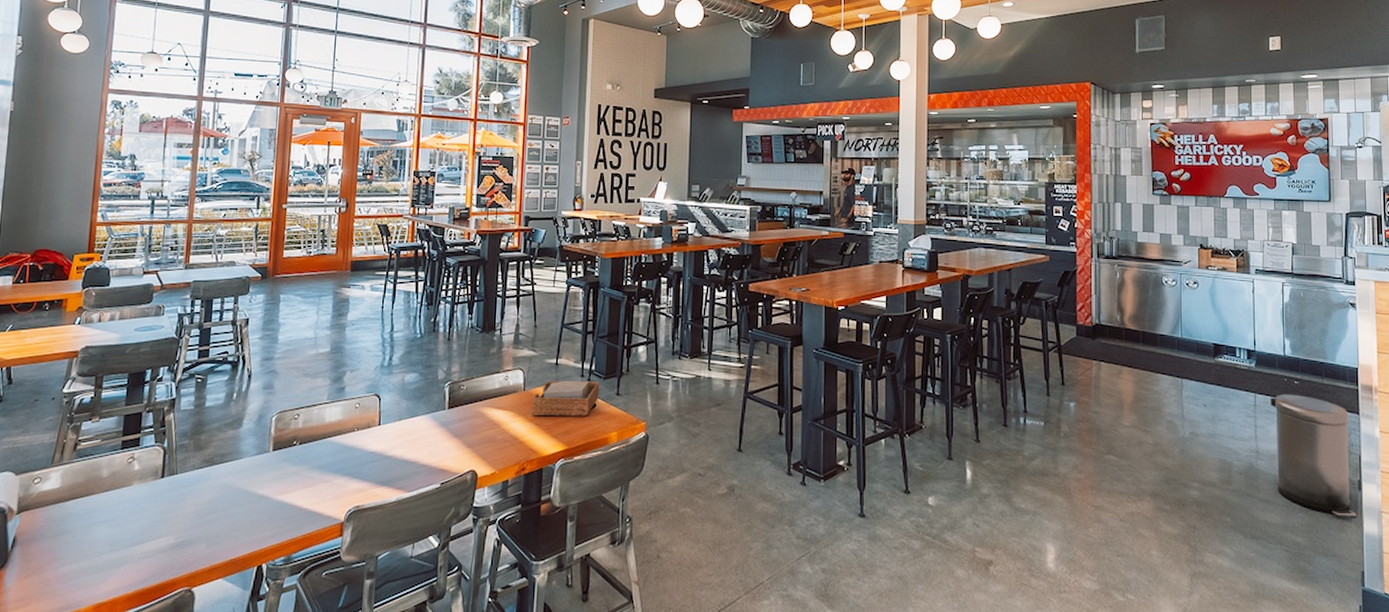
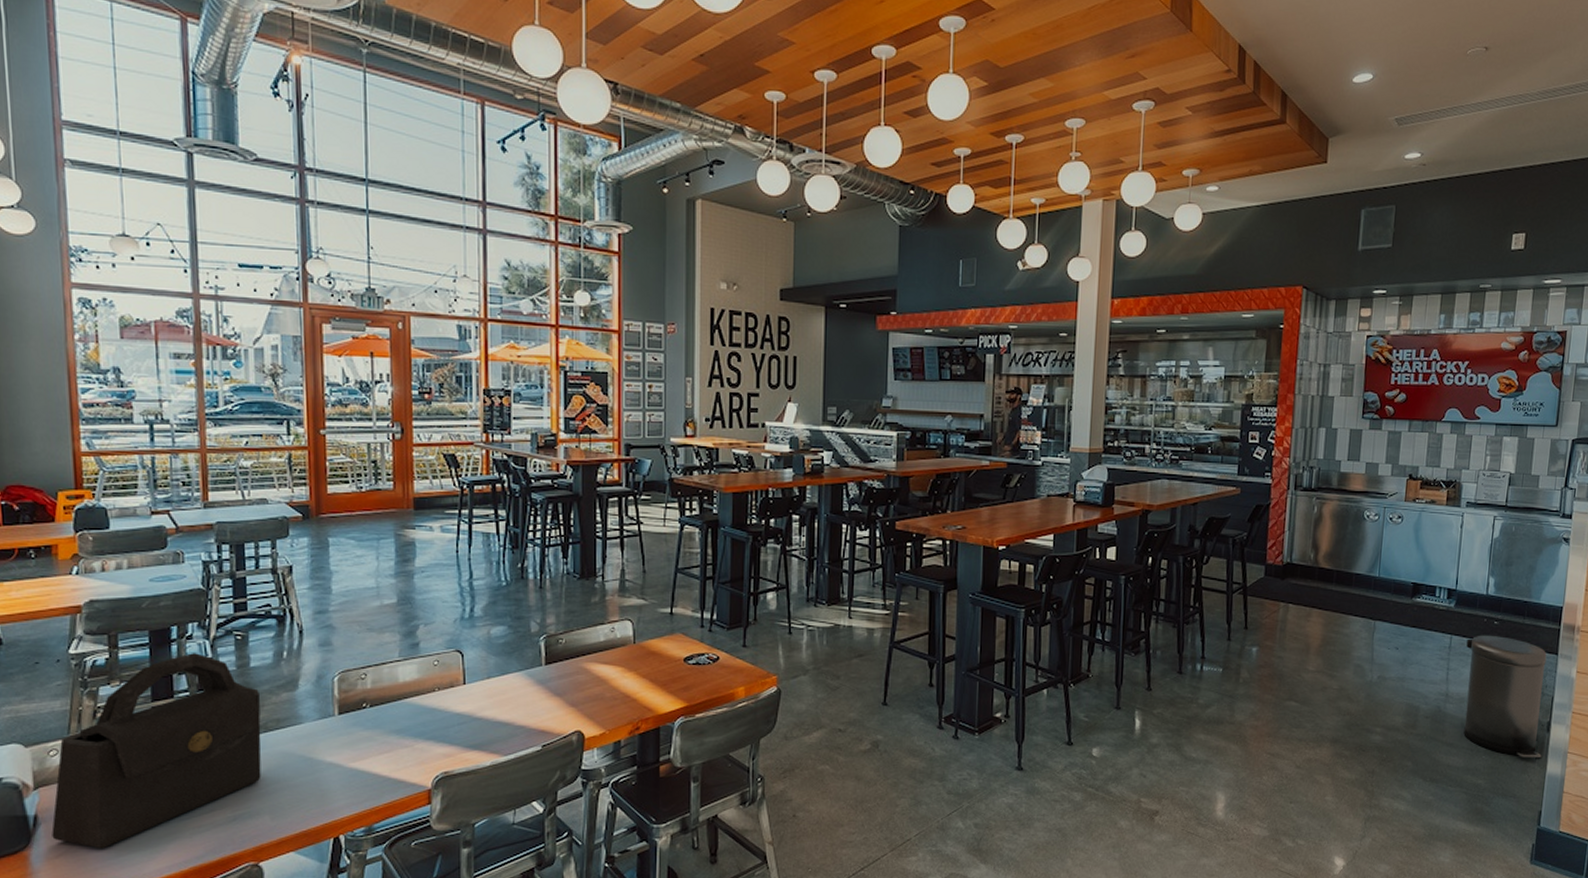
handbag: none [25,393,211,571] -> present [51,653,261,849]
napkin holder: present [531,380,599,417] -> none [644,631,722,672]

